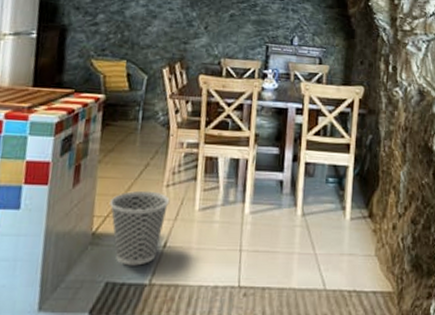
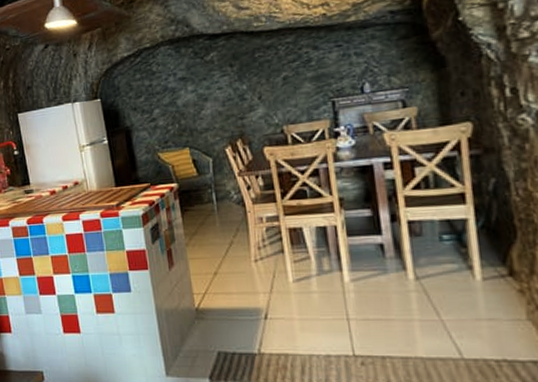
wastebasket: present [109,190,170,266] -> none [204,267,262,337]

